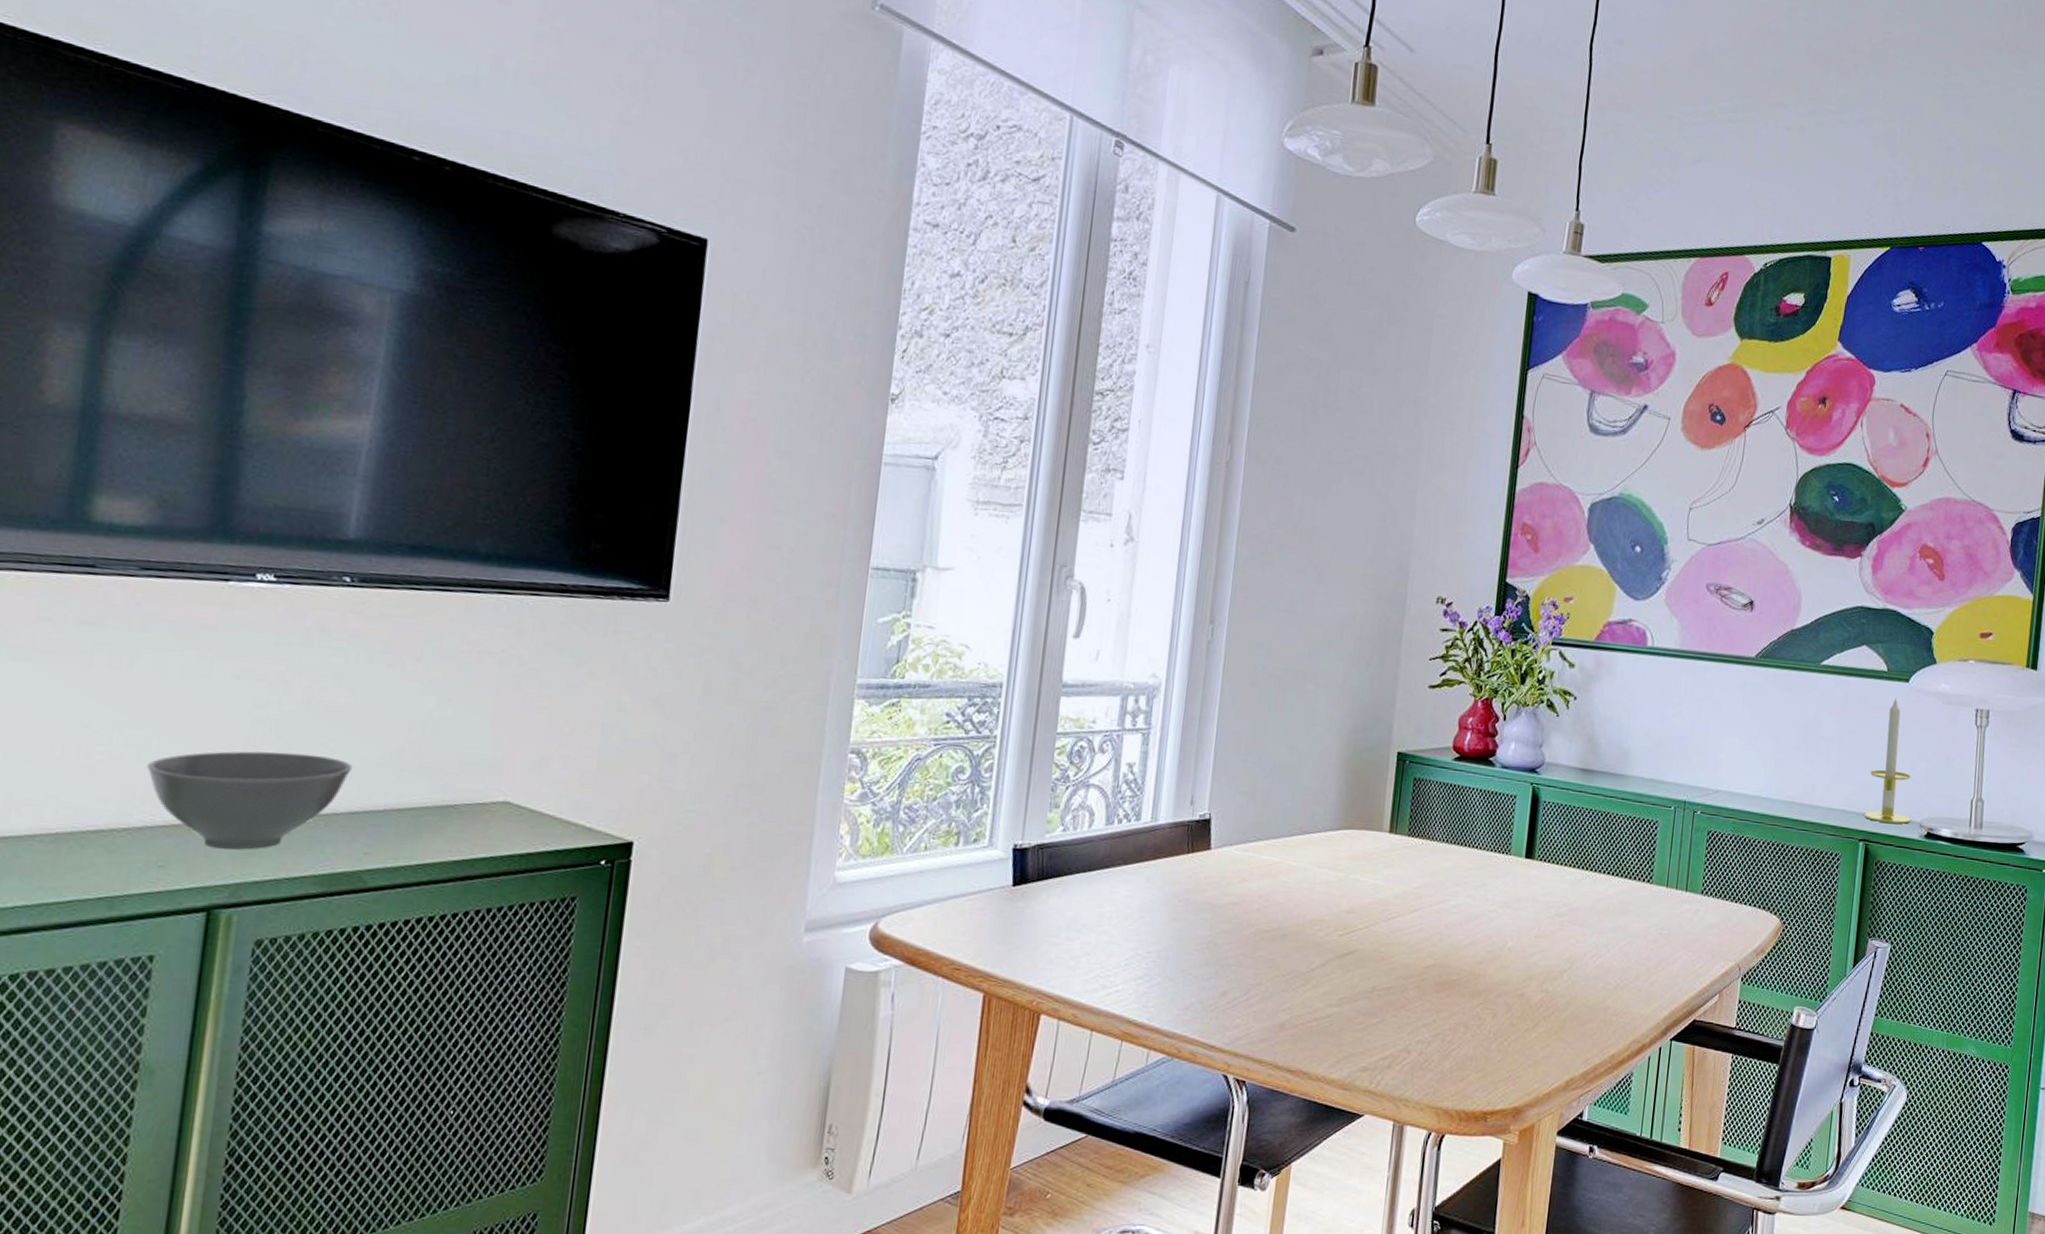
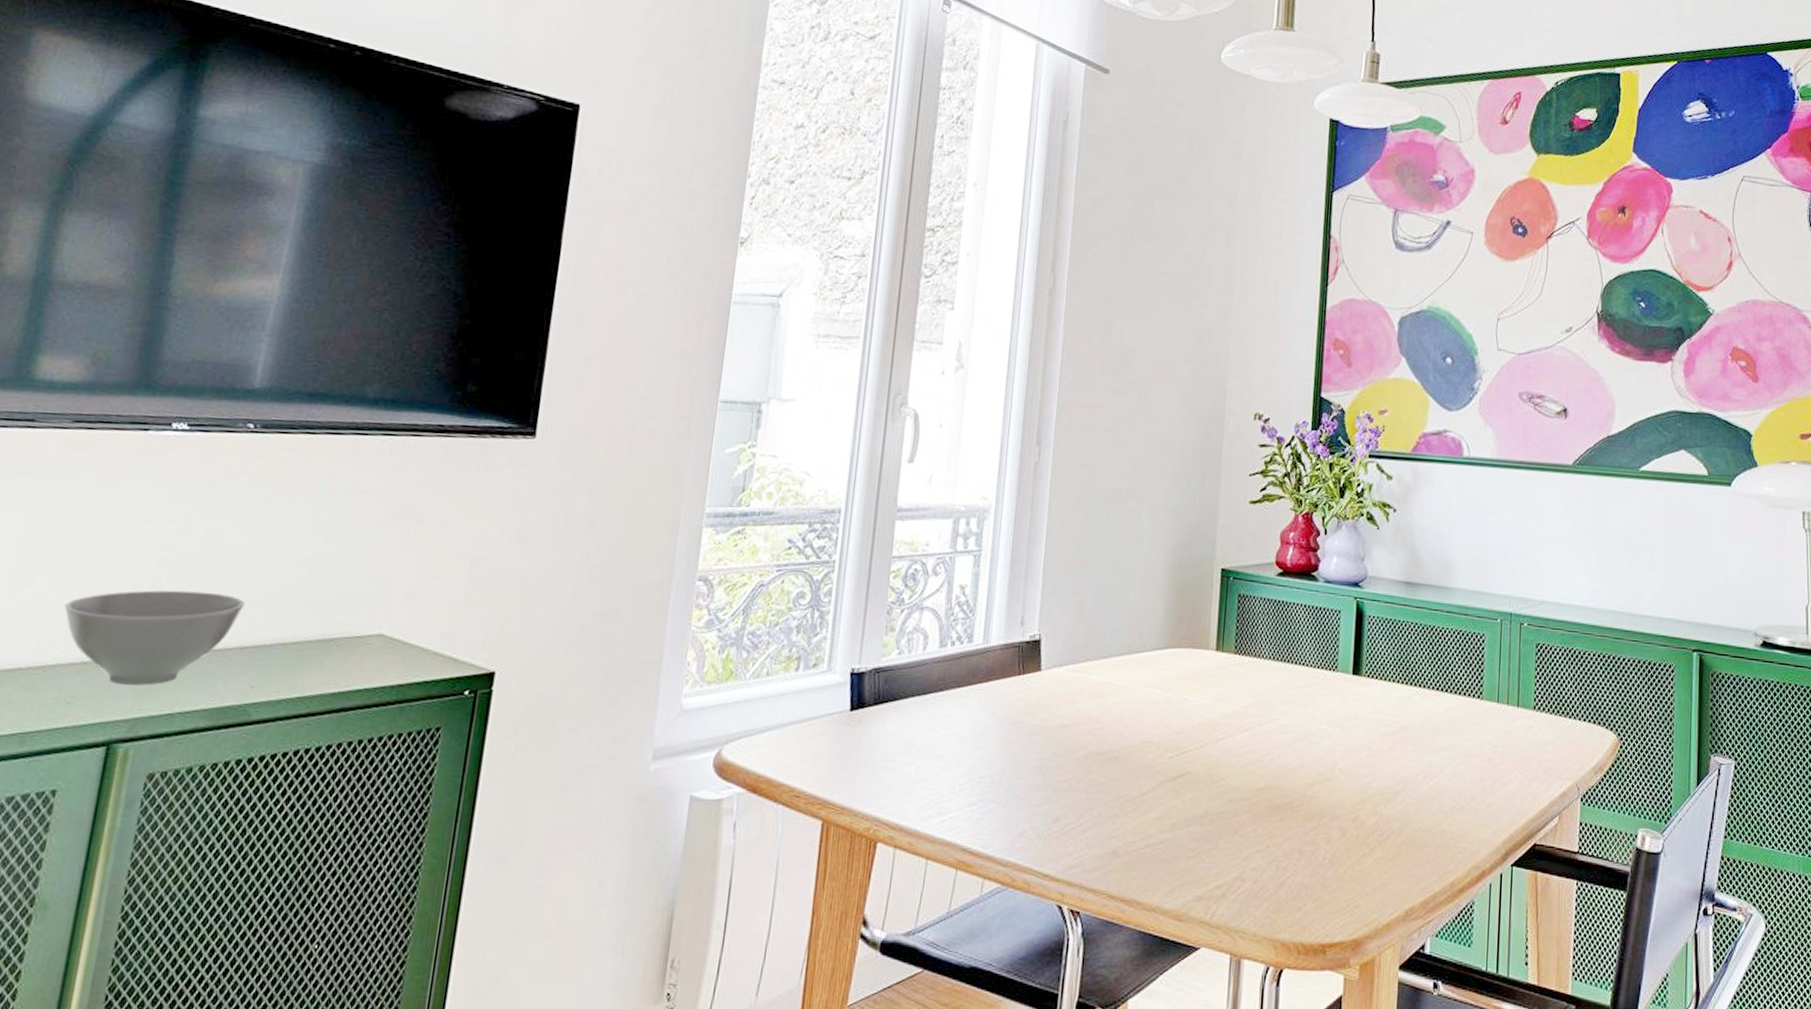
candle: present [1864,698,1911,824] -> none [1695,502,1745,633]

